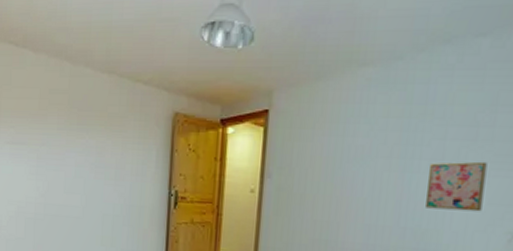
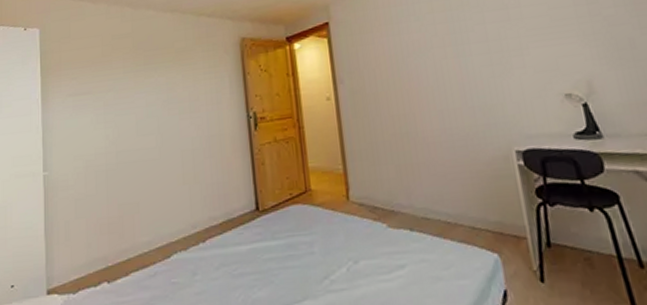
wall art: present [426,161,488,212] -> none [479,36,532,86]

